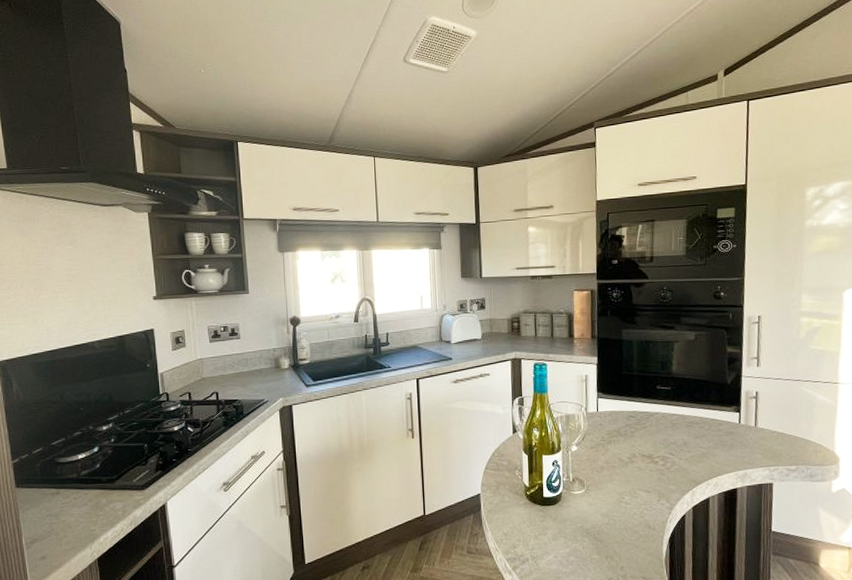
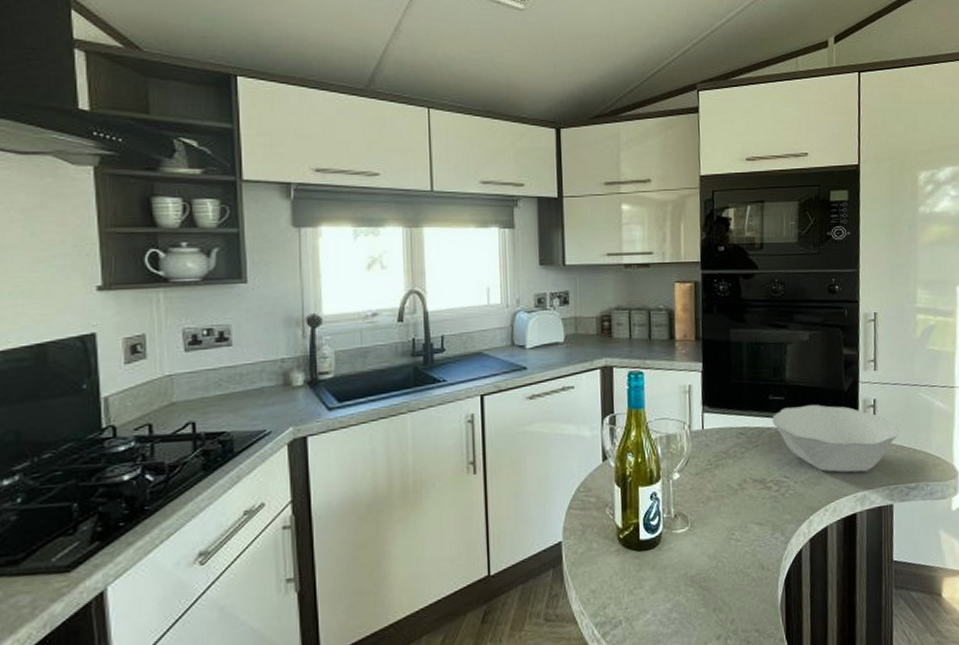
bowl: none [659,394,780,454] -> present [772,404,899,473]

